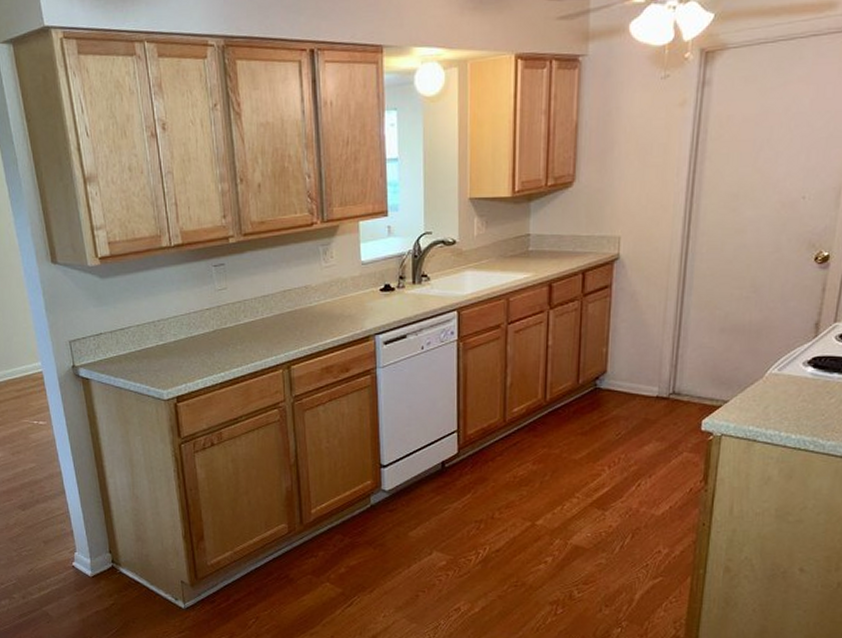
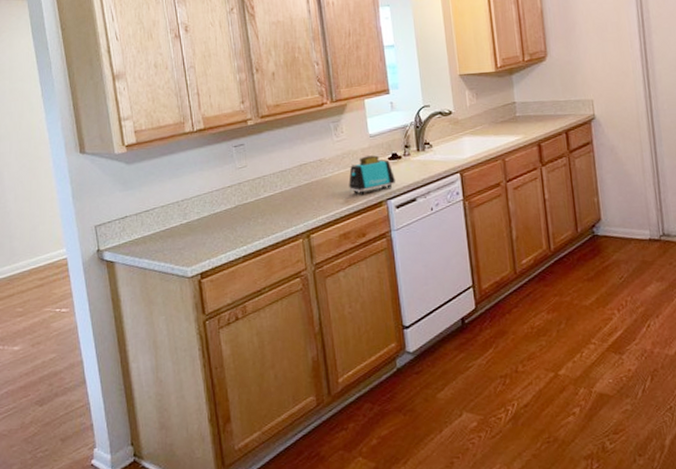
toaster: none [335,285,387,328] -> present [348,155,396,195]

